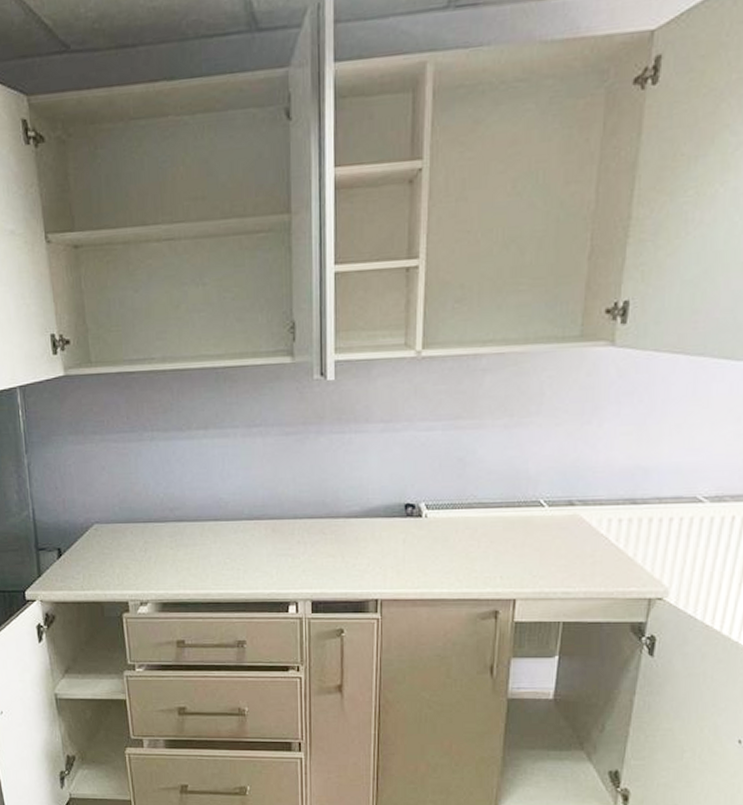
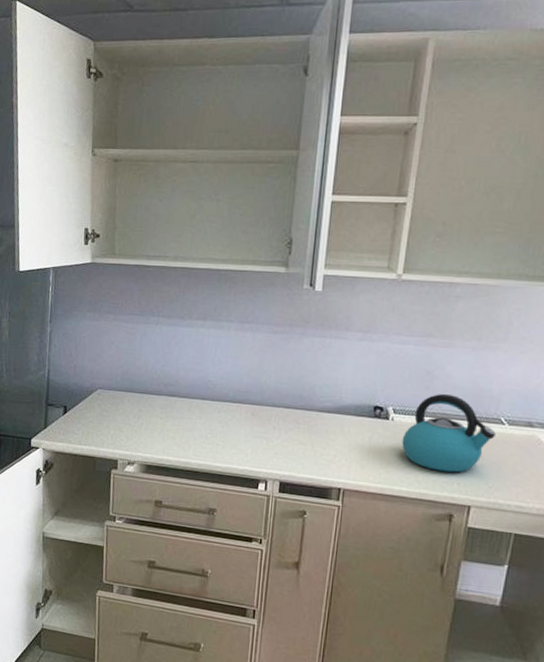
kettle: none [438,480,535,566] -> present [402,393,495,473]

